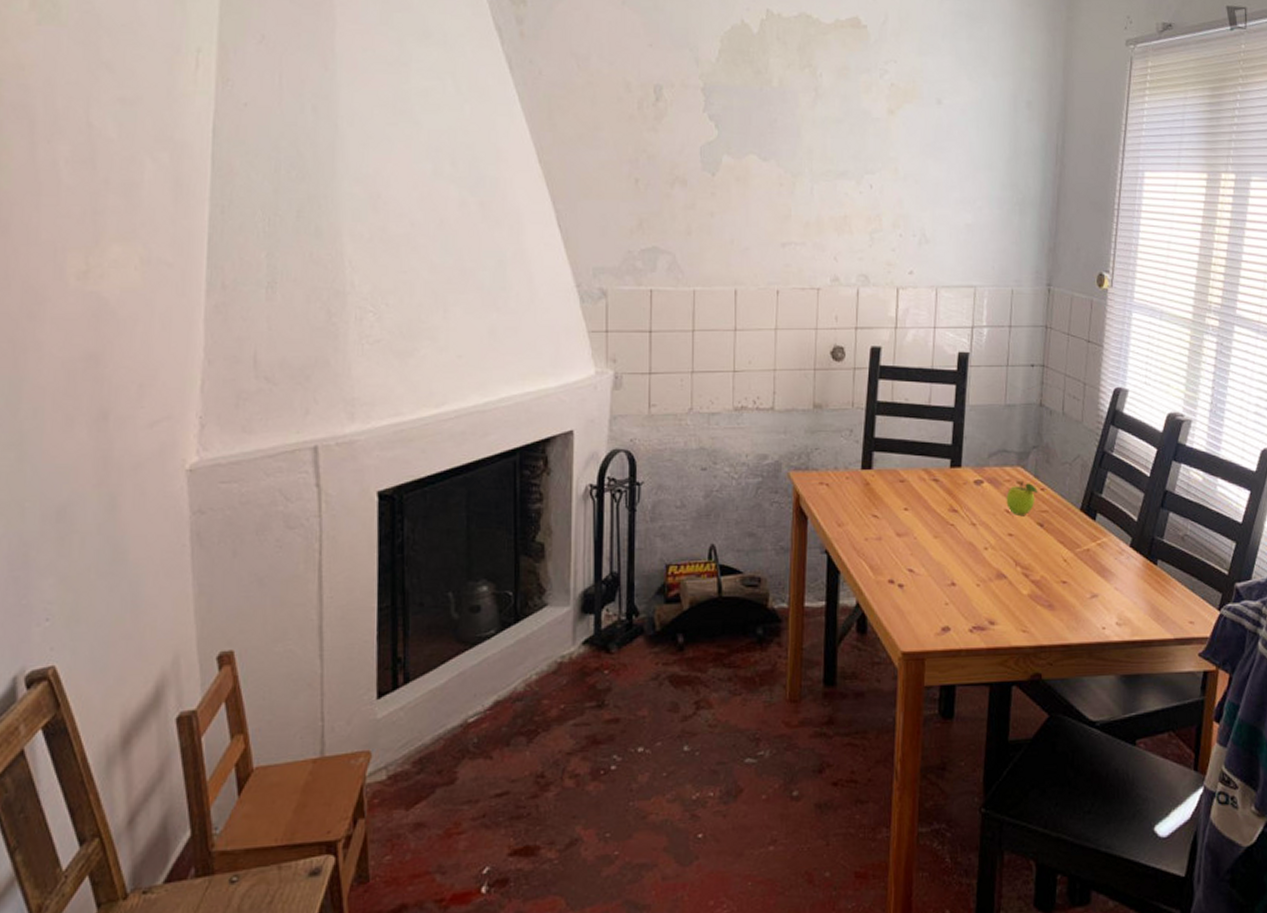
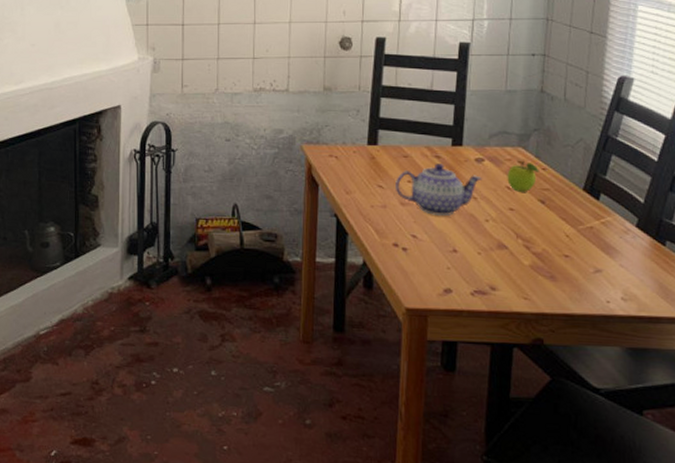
teapot: none [891,488,981,546] -> present [396,163,482,216]

